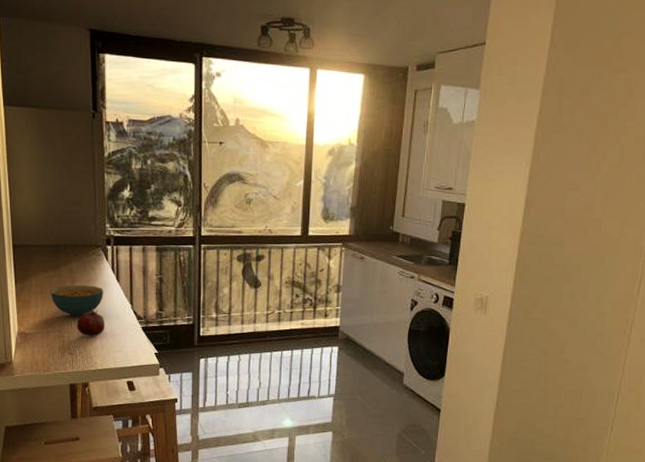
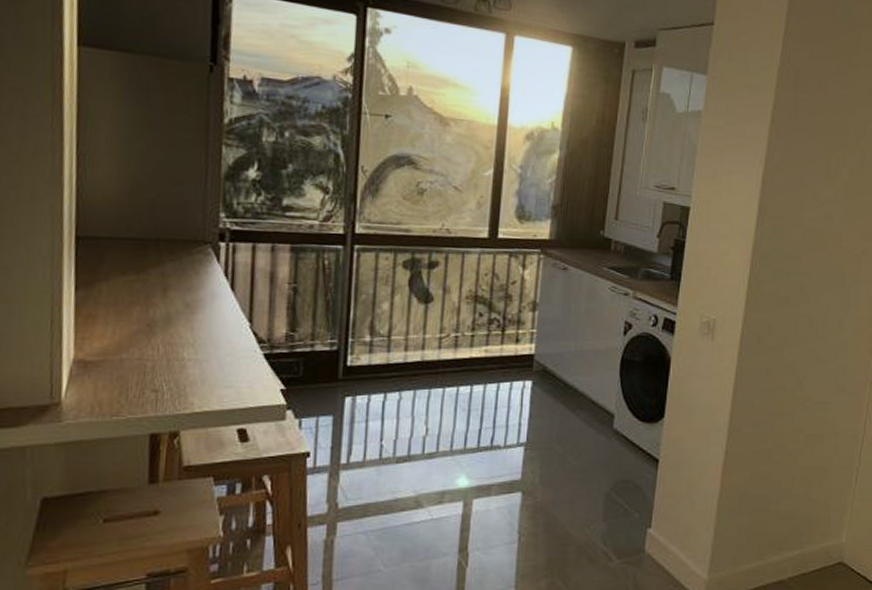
cereal bowl: present [51,285,103,316] -> none [129,294,210,338]
fruit: present [76,309,105,337] -> none [166,328,210,367]

